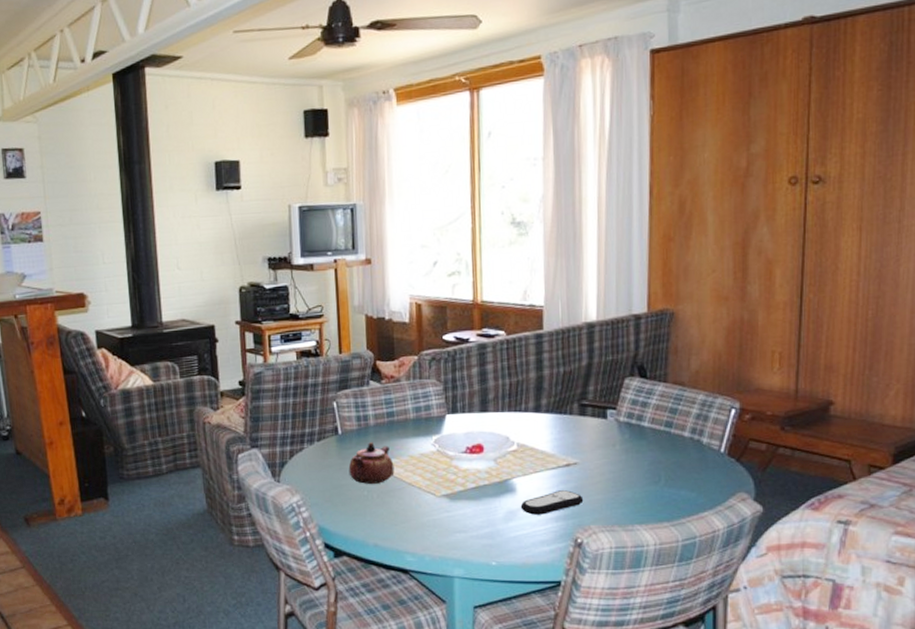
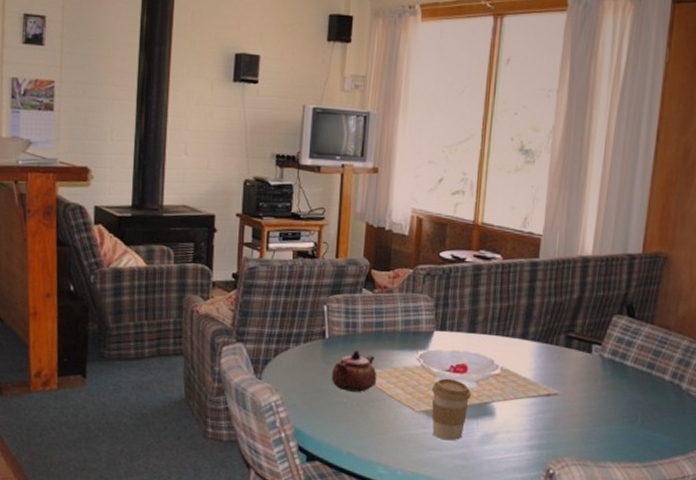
coffee cup: none [450,460,490,522] -> present [432,378,471,441]
remote control: present [520,490,584,515] -> none [497,419,560,442]

